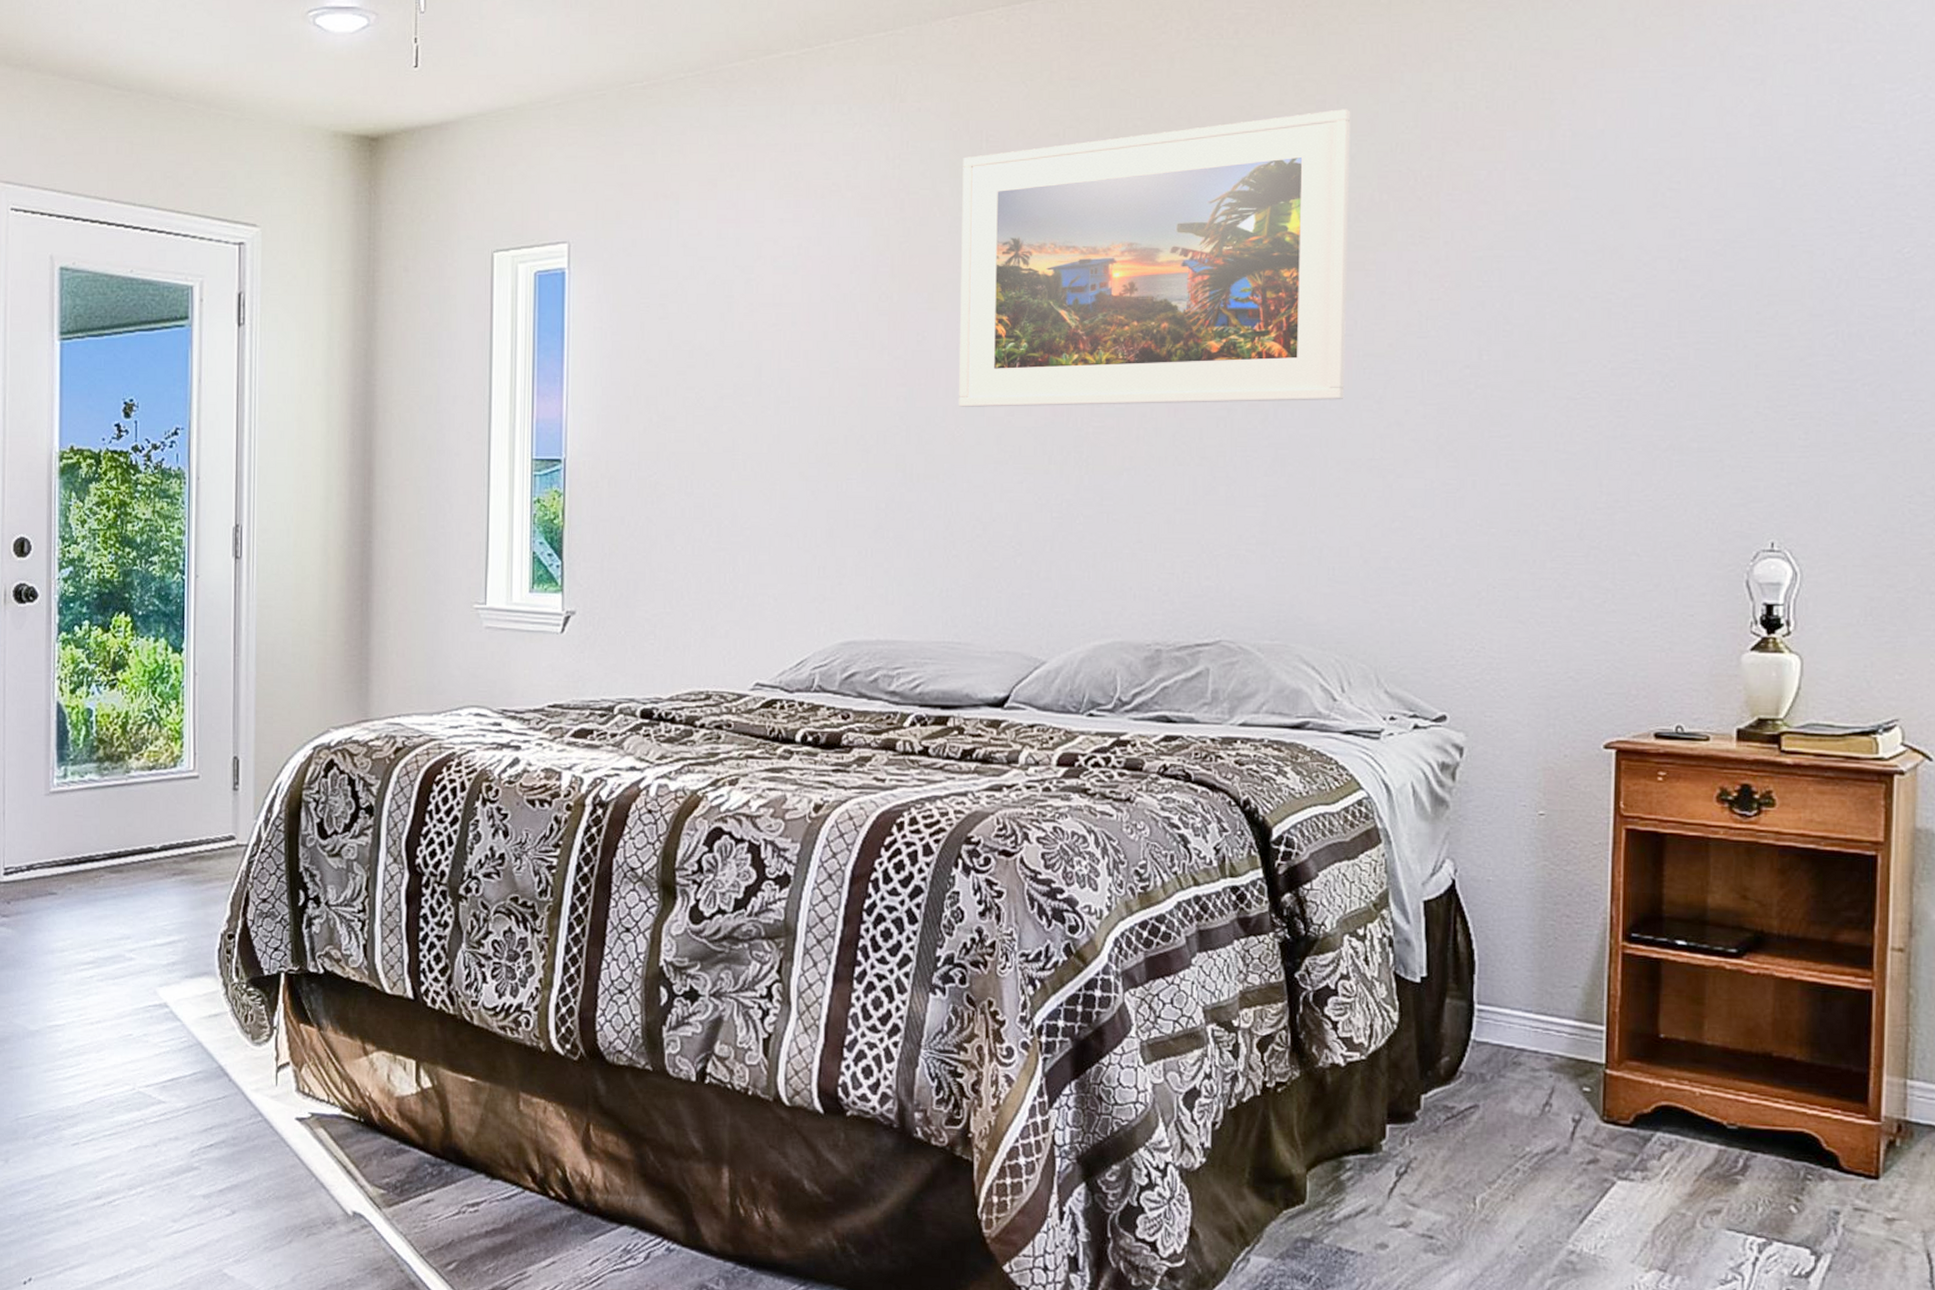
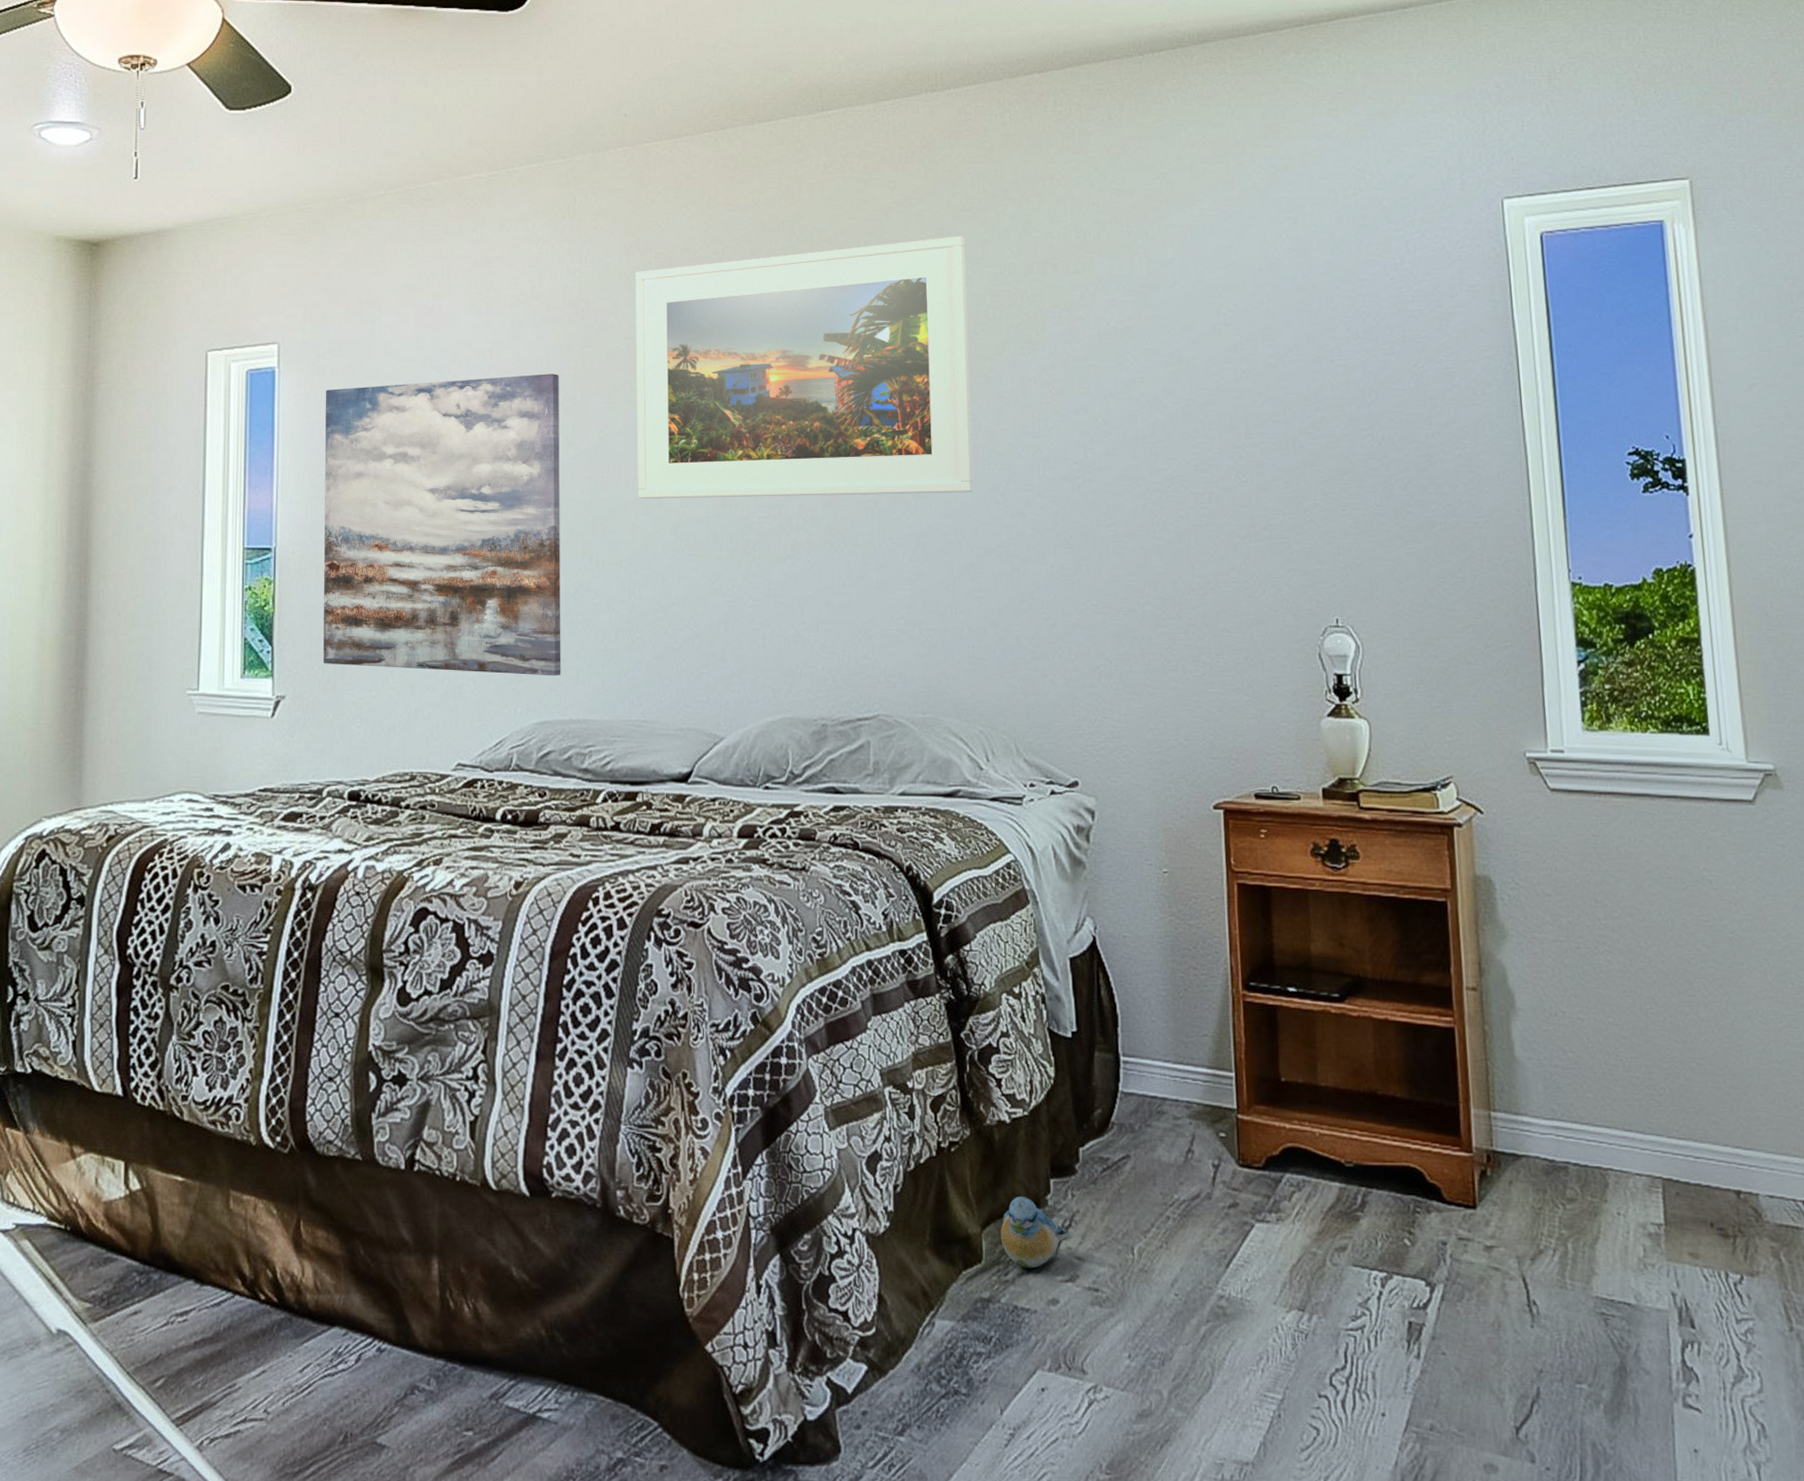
wall art: none [615,272,874,595] -> present [323,374,561,676]
plush toy: none [1327,1139,1407,1212] -> present [1000,1196,1072,1269]

